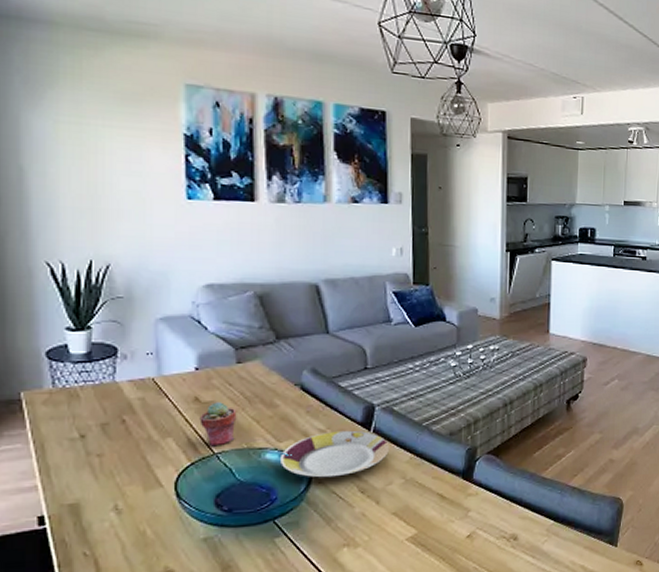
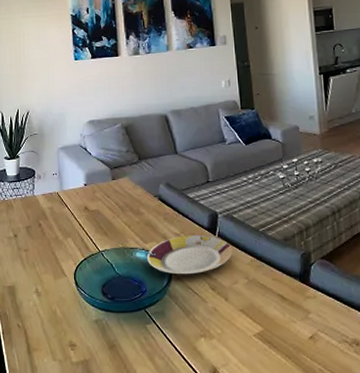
potted succulent: present [199,402,237,447] -> none [89,210,114,246]

